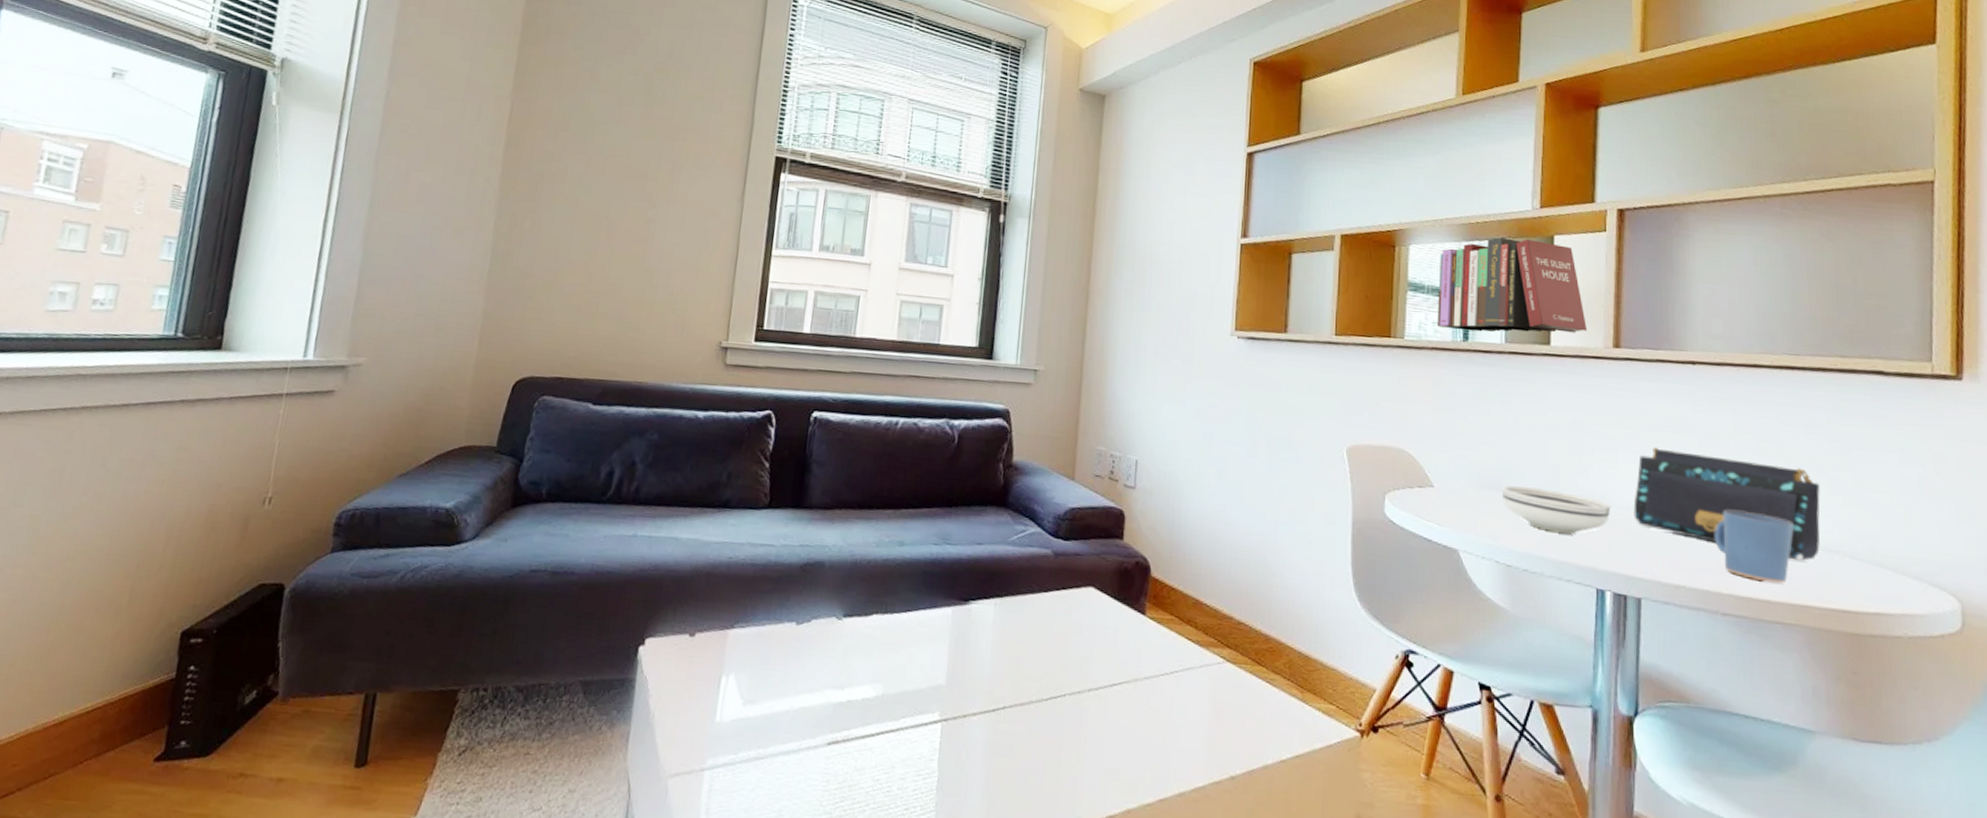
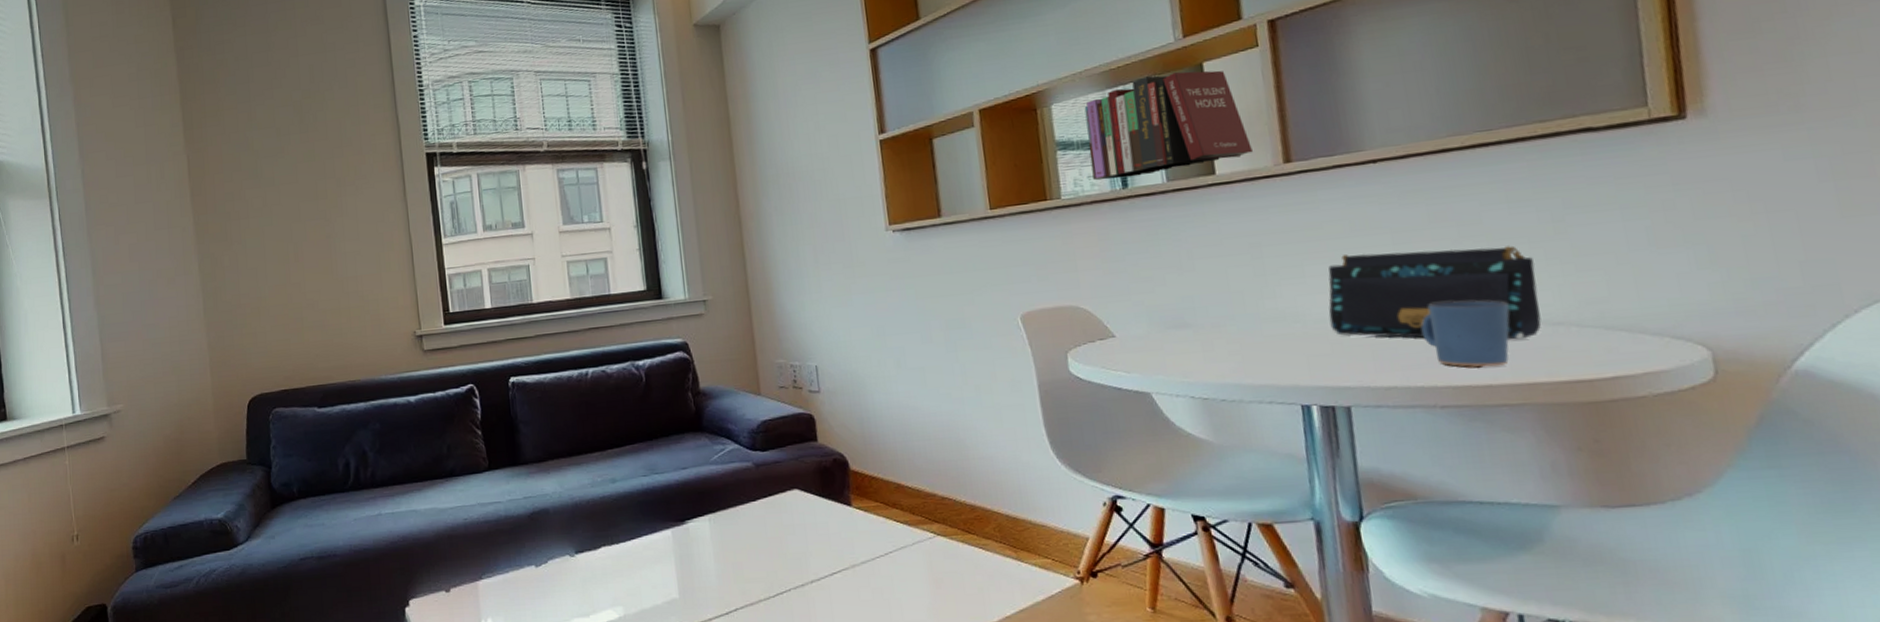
bowl: present [1501,485,1611,535] -> none [1185,317,1305,358]

